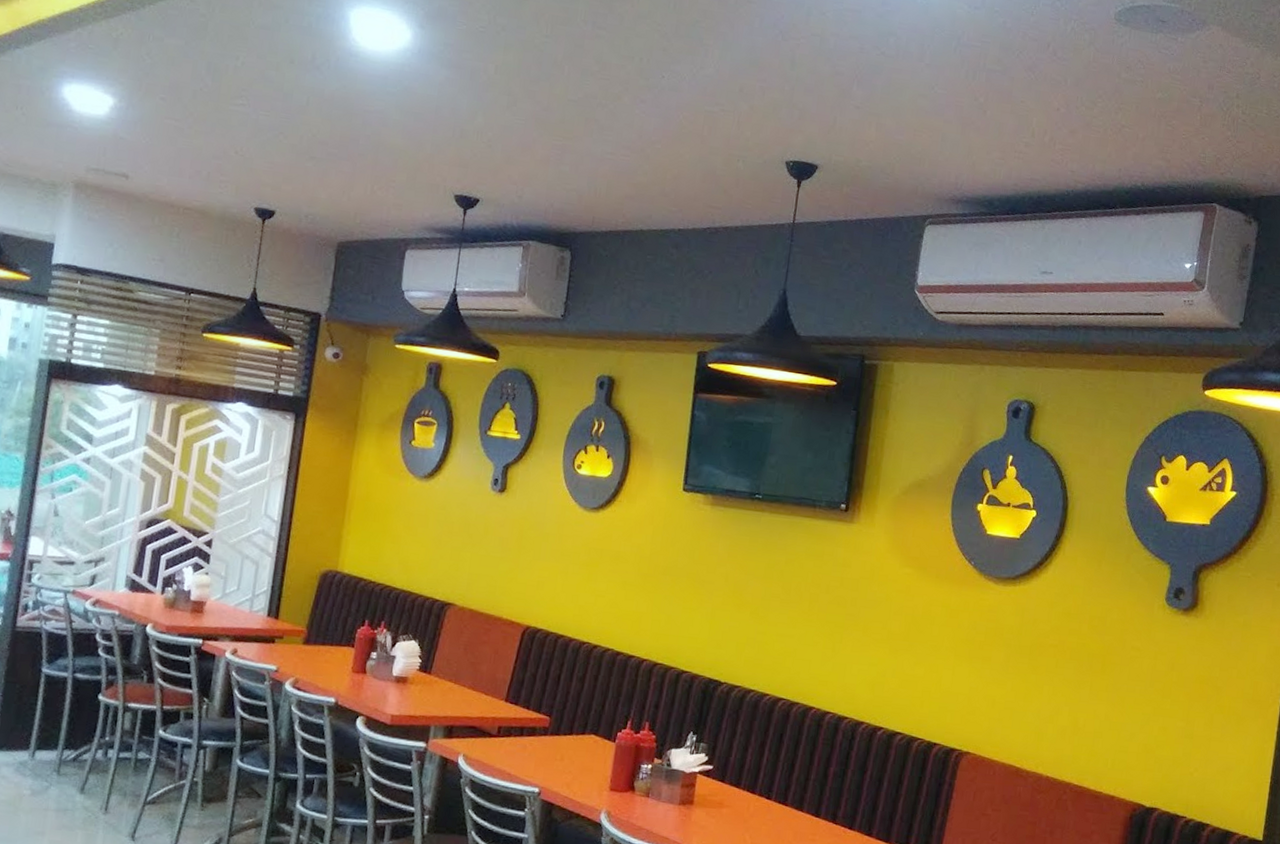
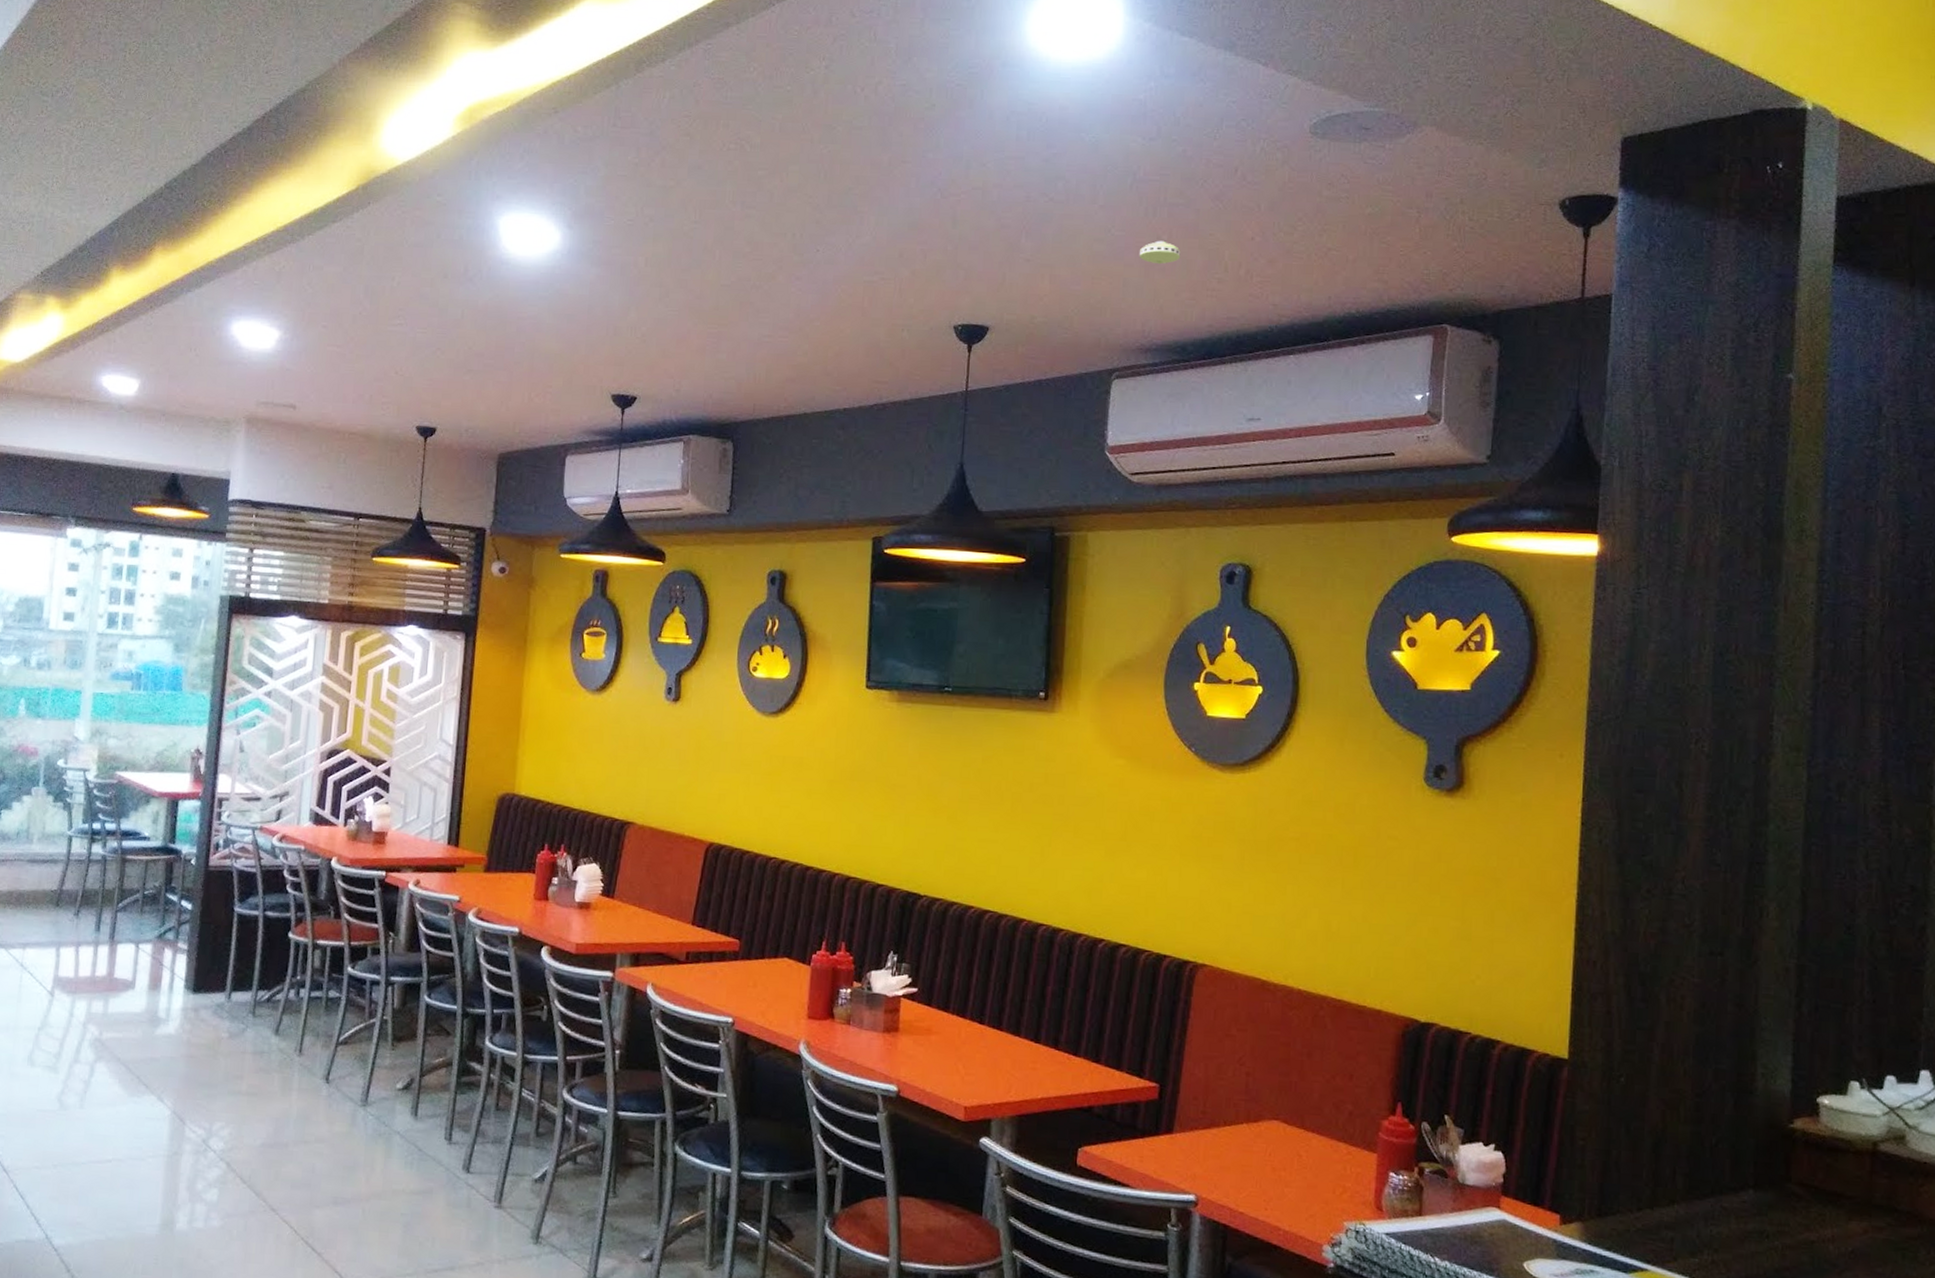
smoke detector: none [957,102,995,124] -> present [1139,240,1181,265]

